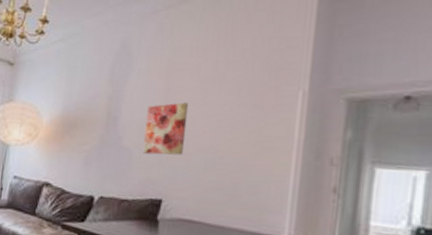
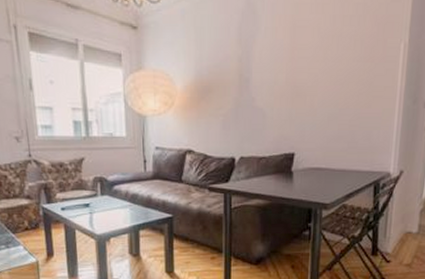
wall art: present [143,102,189,156] -> none [275,60,312,112]

